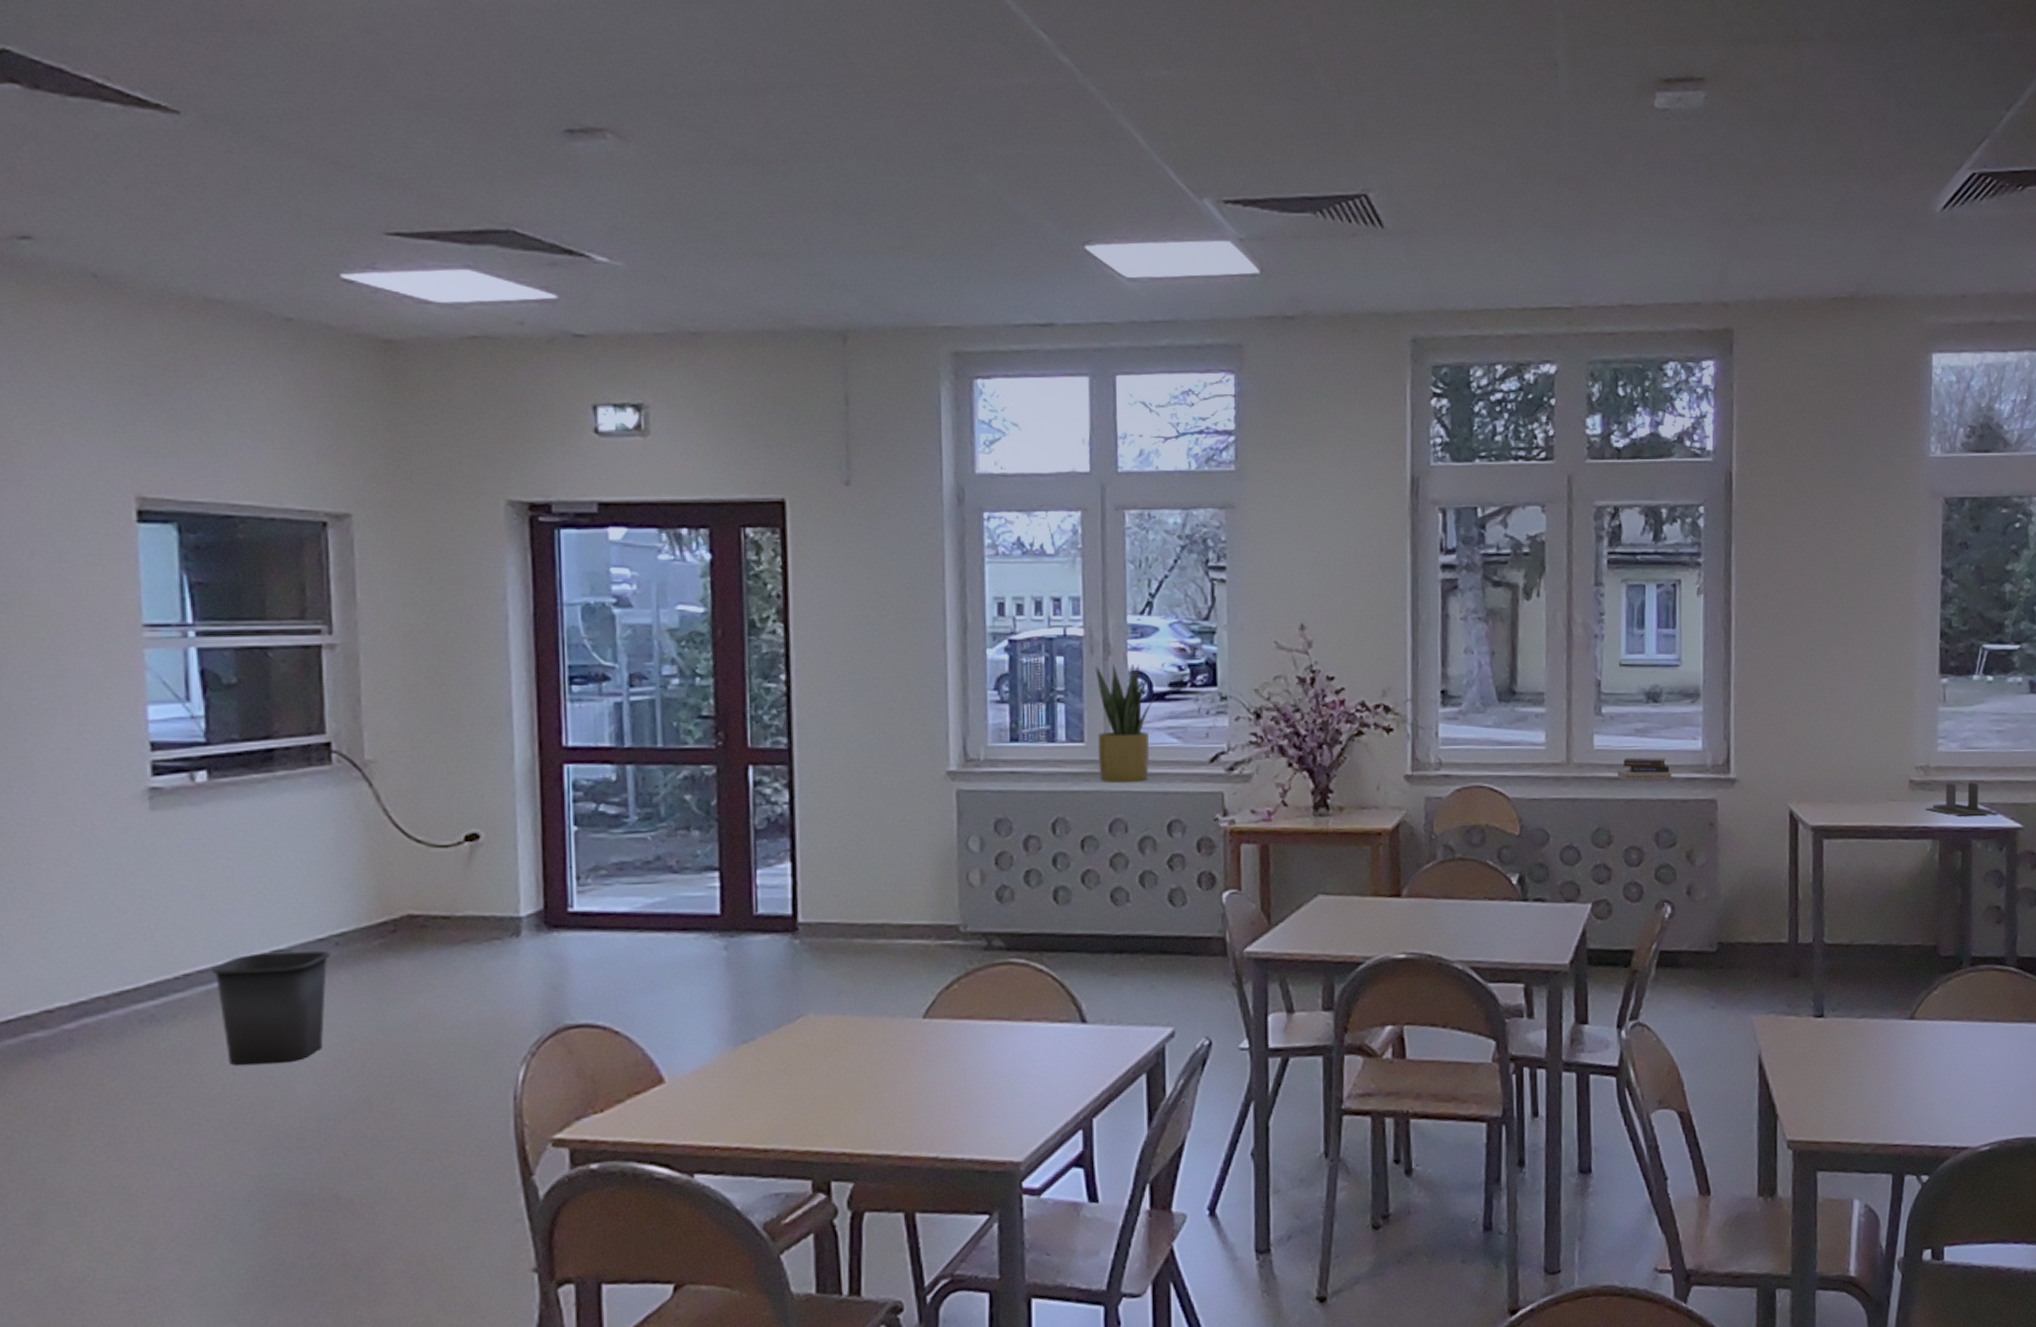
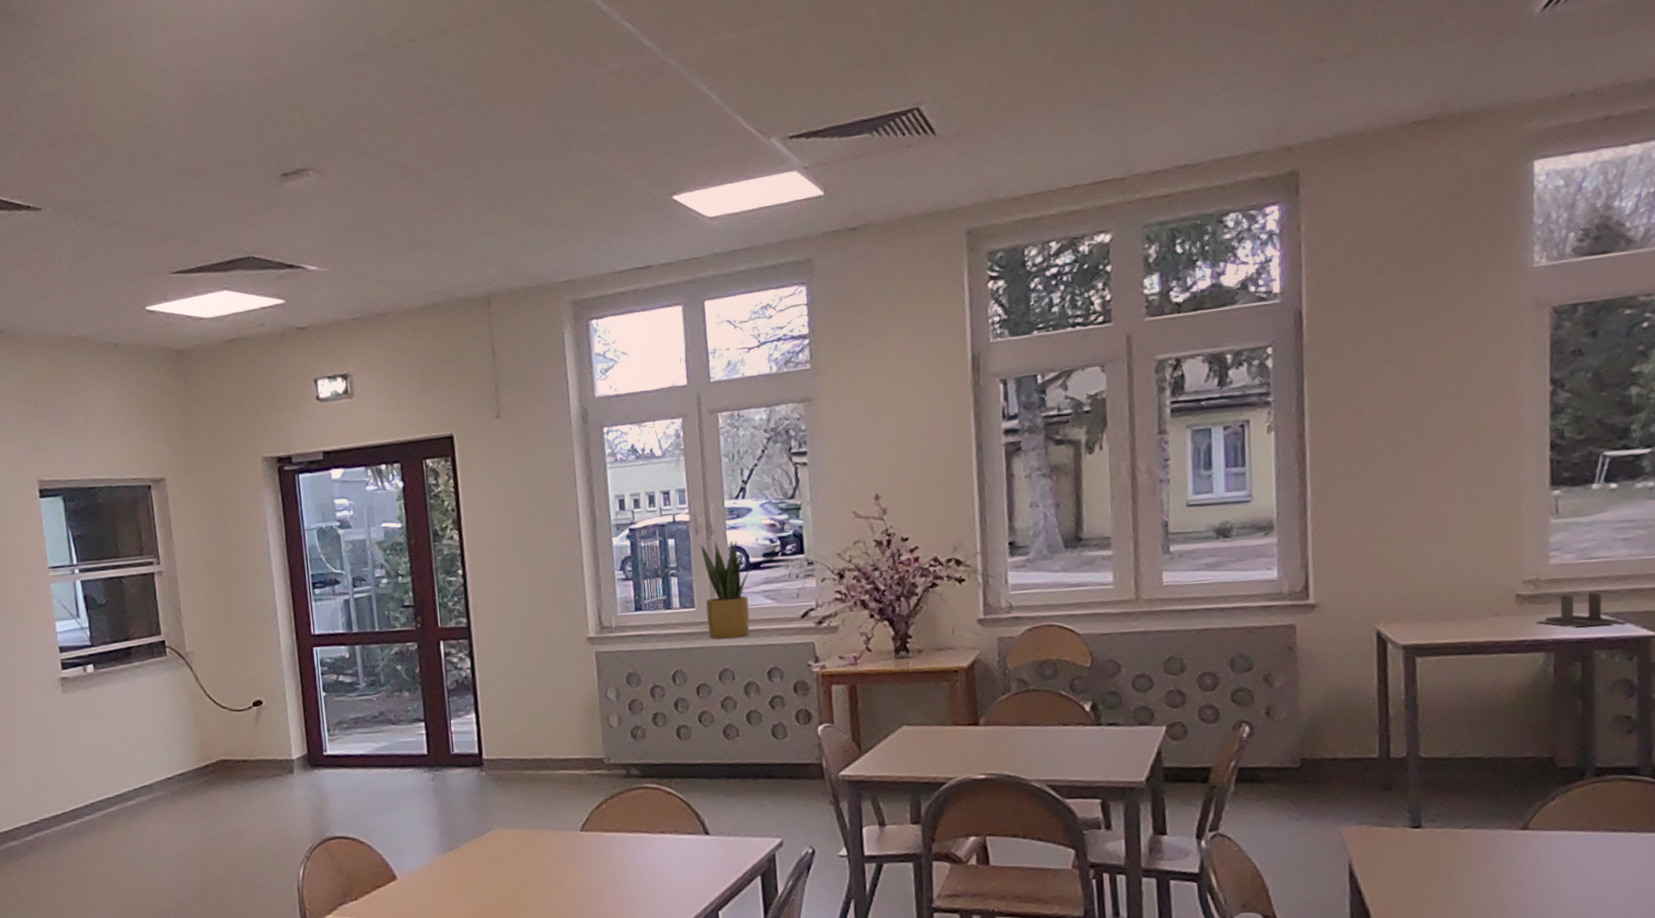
waste bin: present [211,950,330,1065] -> none [106,785,176,865]
books: present [1616,757,1672,781] -> none [1187,588,1247,612]

